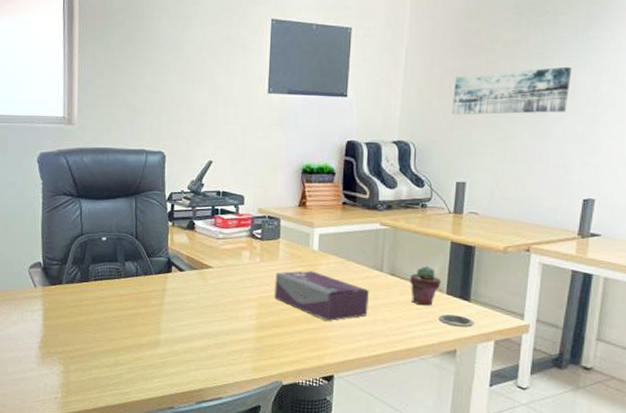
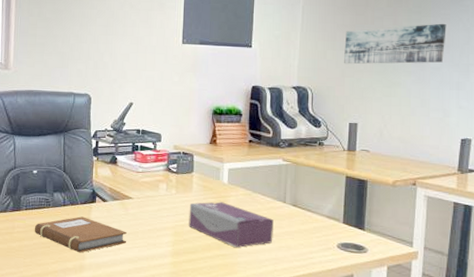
notebook: none [104,287,207,327] -> present [34,216,128,253]
potted succulent: present [410,266,442,306] -> none [310,198,338,234]

